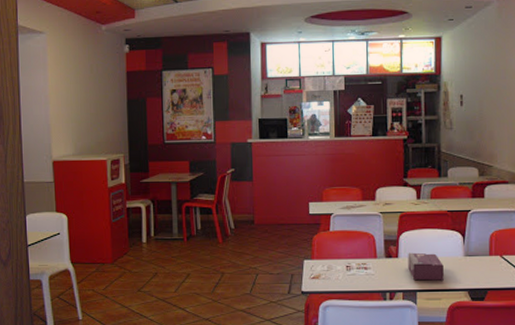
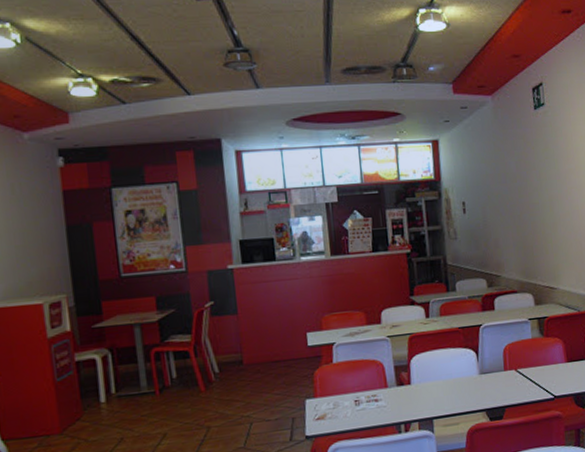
tissue box: present [408,252,444,281] -> none [421,375,460,407]

